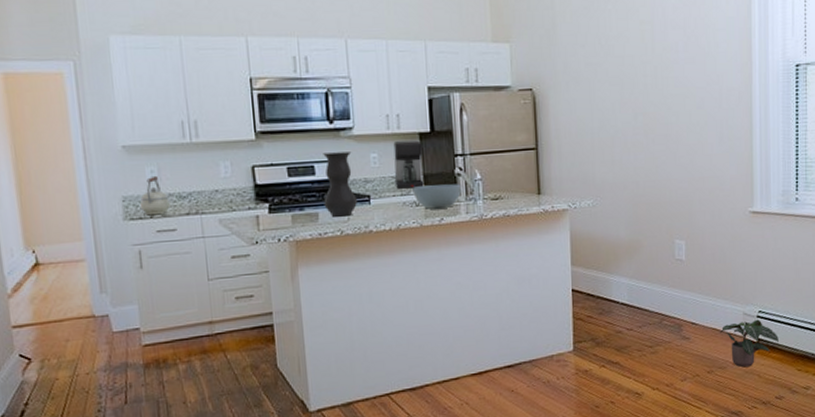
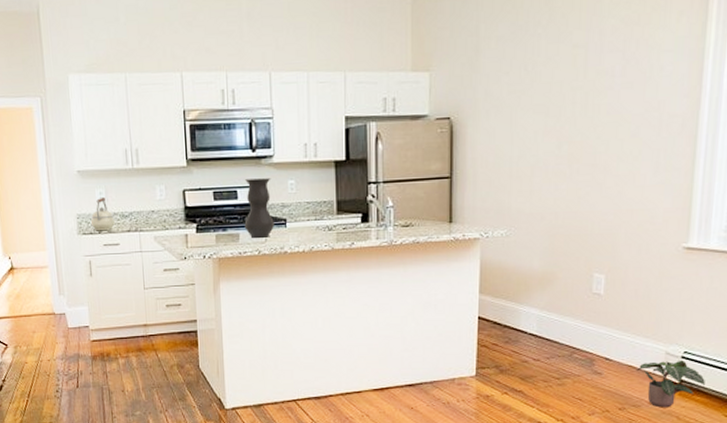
coffee maker: present [393,140,424,190] -> none [309,168,337,215]
bowl: present [413,184,462,209] -> none [326,210,374,234]

